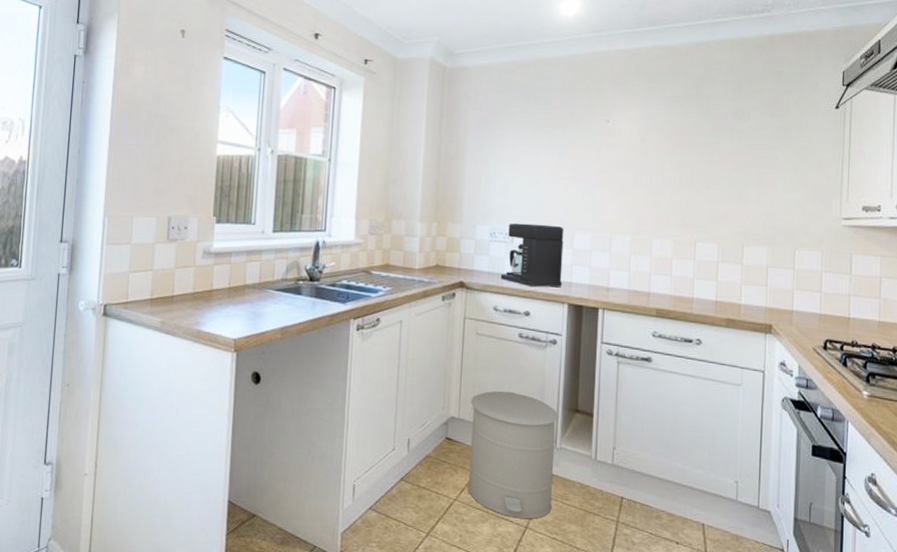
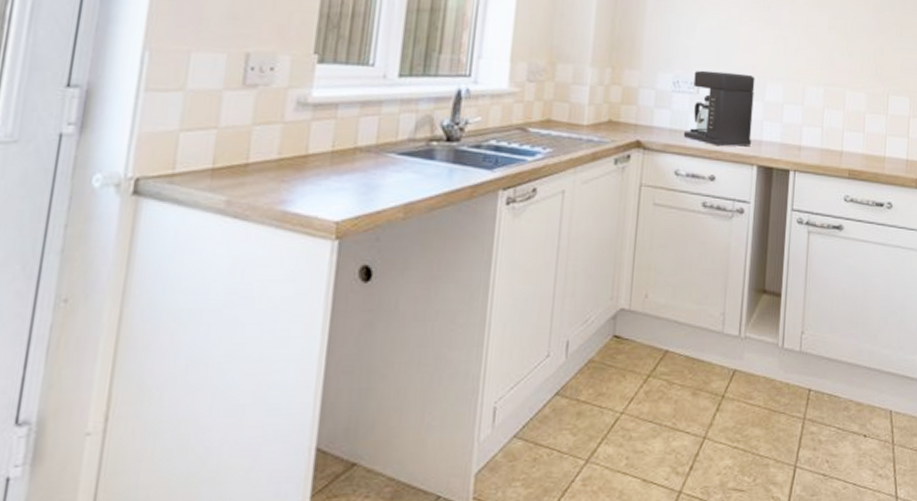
trash can: present [468,391,559,519] -> none [638,272,744,428]

